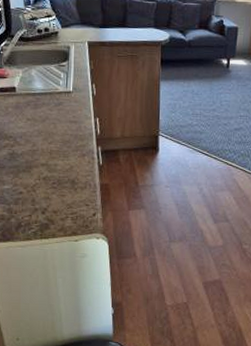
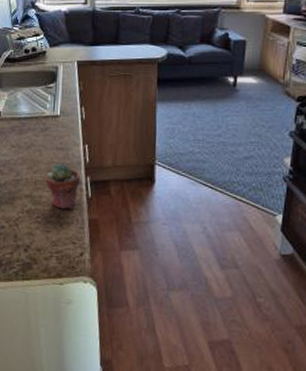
potted succulent: none [60,134,93,176] -> present [45,163,81,210]

